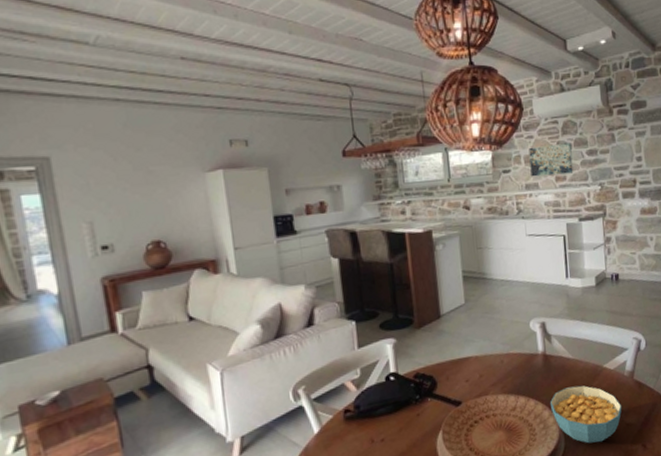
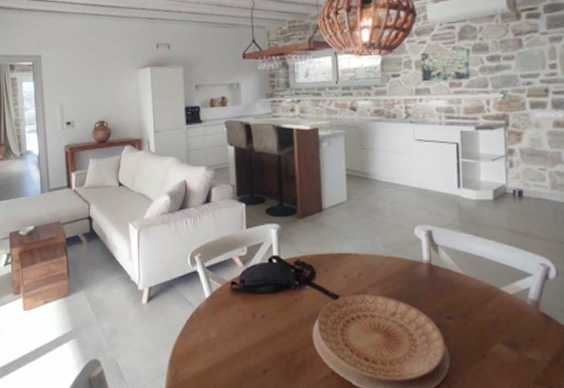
cereal bowl: present [550,385,622,444] -> none [435,304,523,373]

